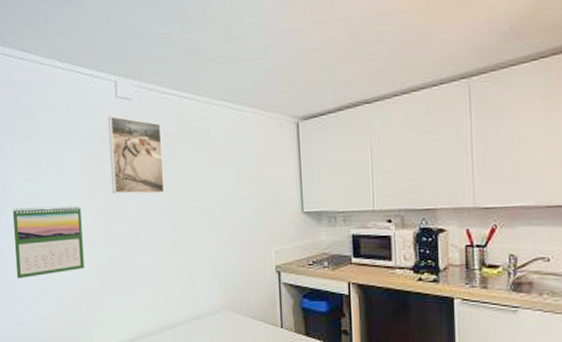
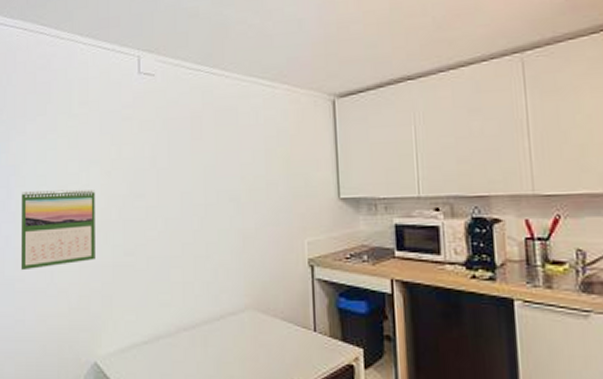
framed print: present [107,115,165,194] -> none [128,92,187,177]

